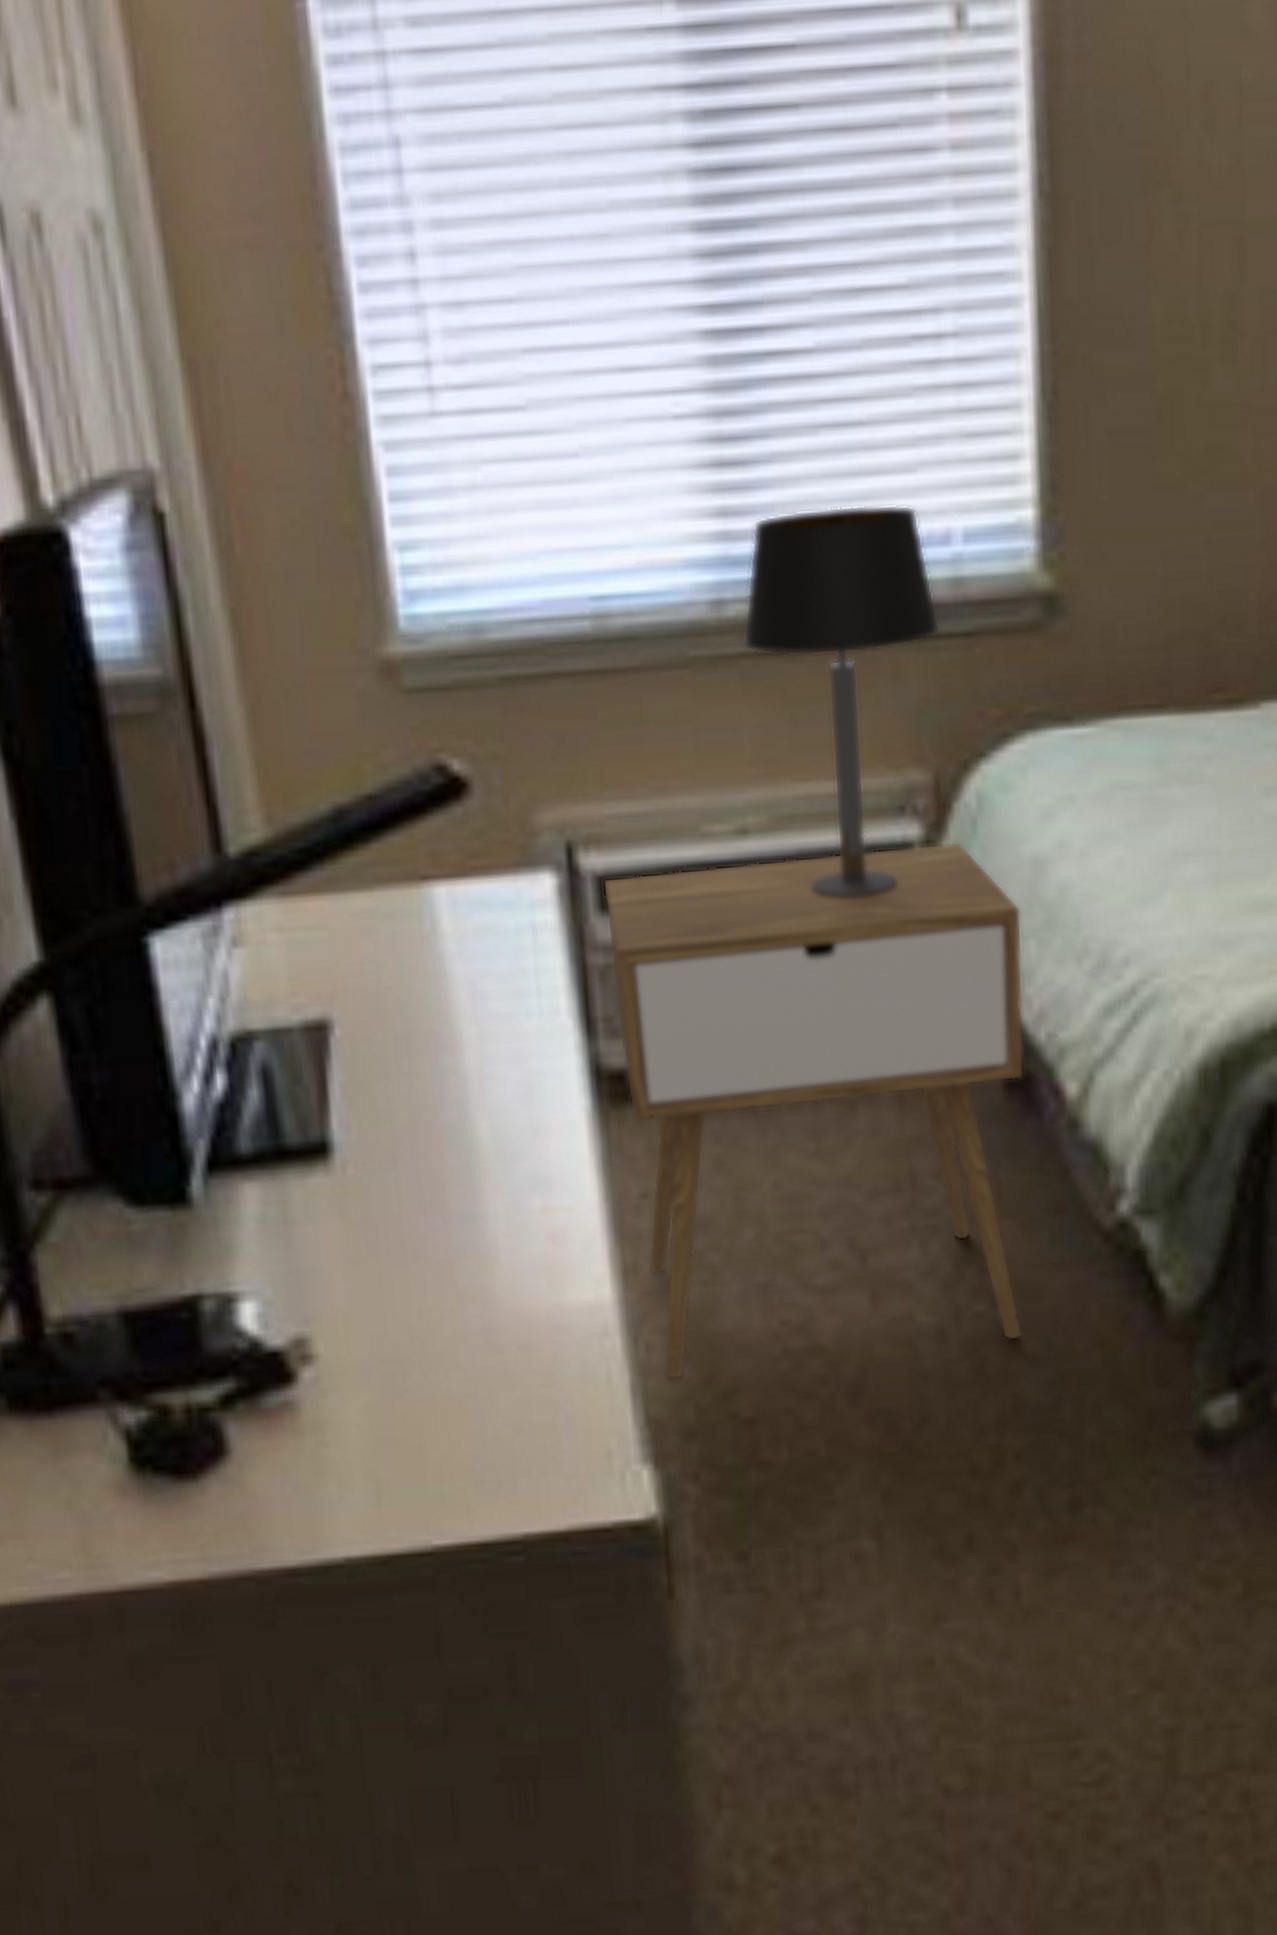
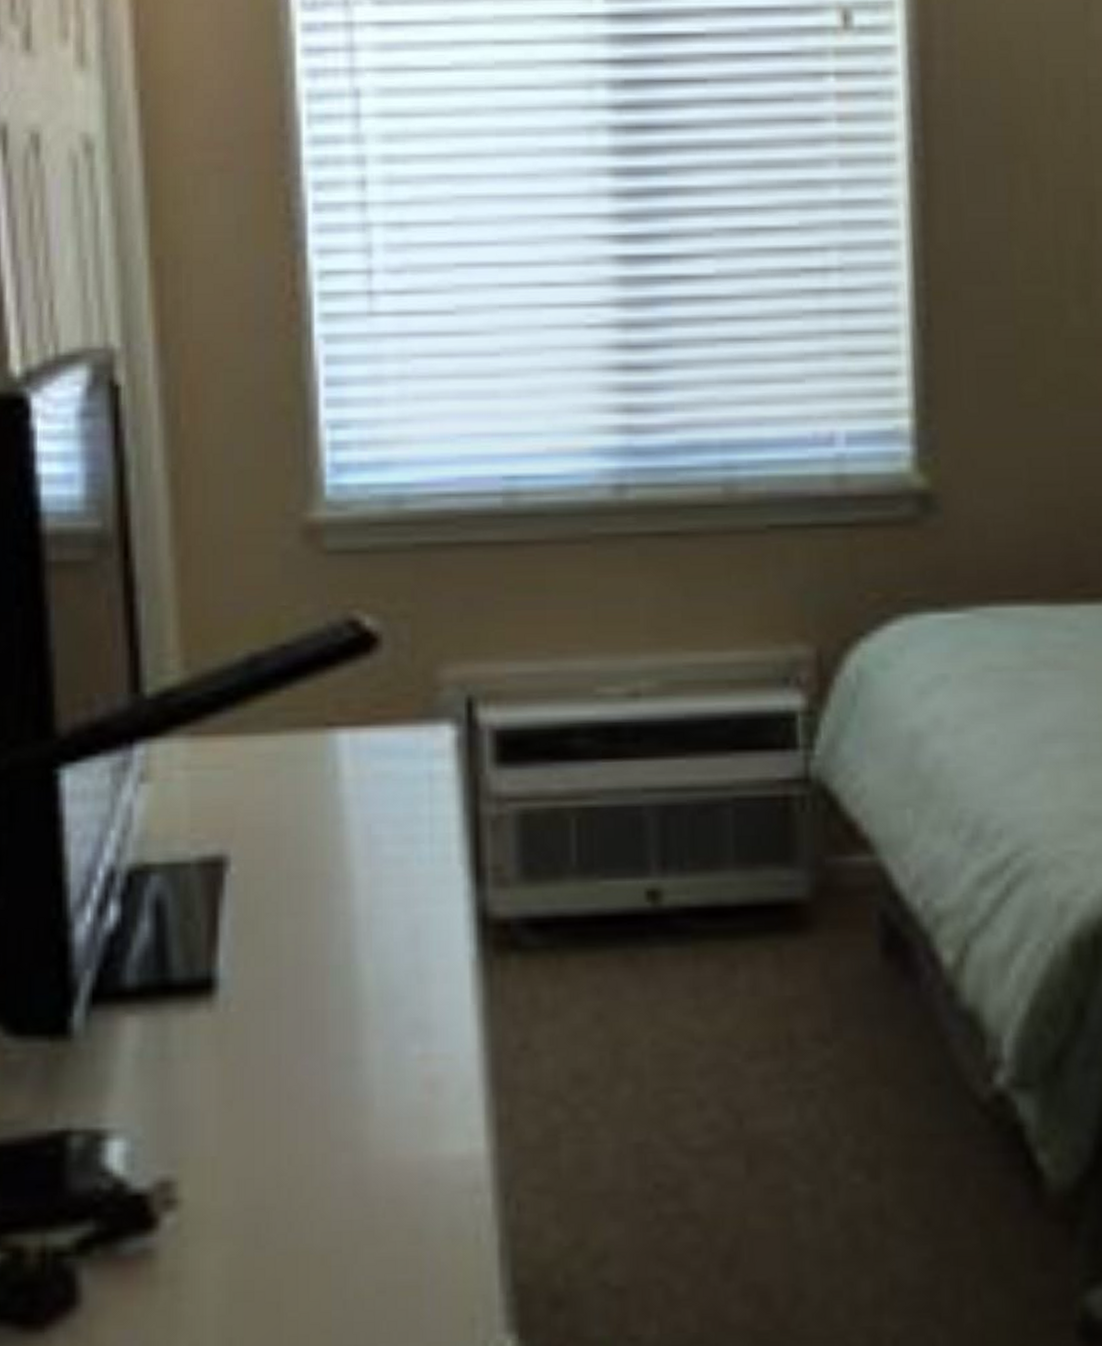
nightstand: present [602,841,1025,1380] -> none [499,712,902,1243]
table lamp: present [742,504,942,898] -> none [641,408,825,762]

